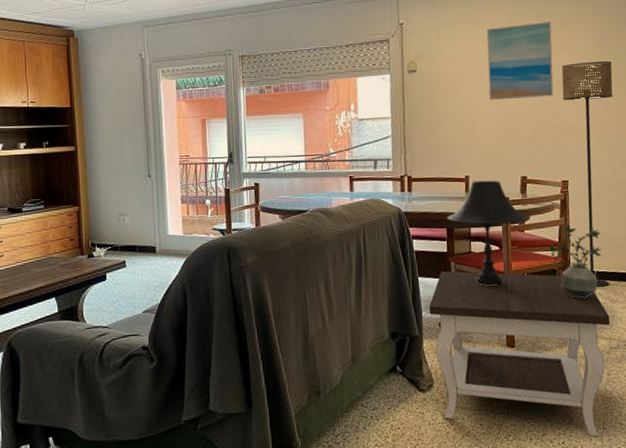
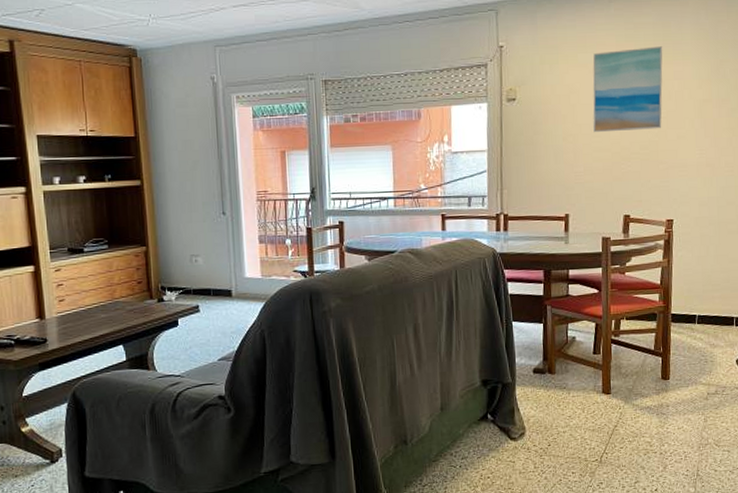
side table: present [429,271,610,438] -> none [523,315,710,484]
table lamp: present [447,180,528,287] -> none [544,219,630,332]
potted plant: present [549,224,602,299] -> none [650,266,705,344]
floor lamp: present [561,61,613,287] -> none [671,90,726,331]

